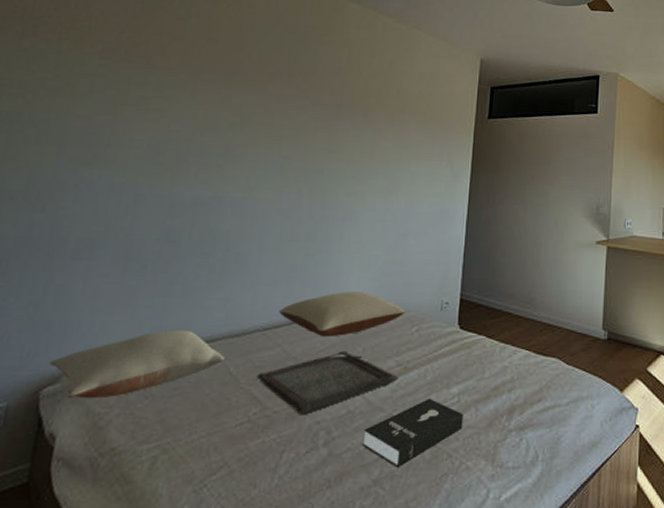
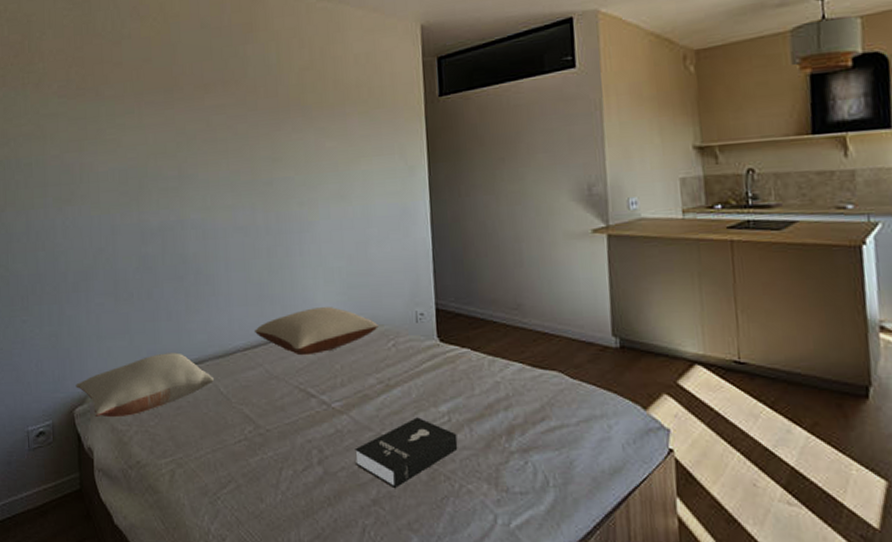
serving tray: present [256,351,399,415] -> none [245,369,382,434]

